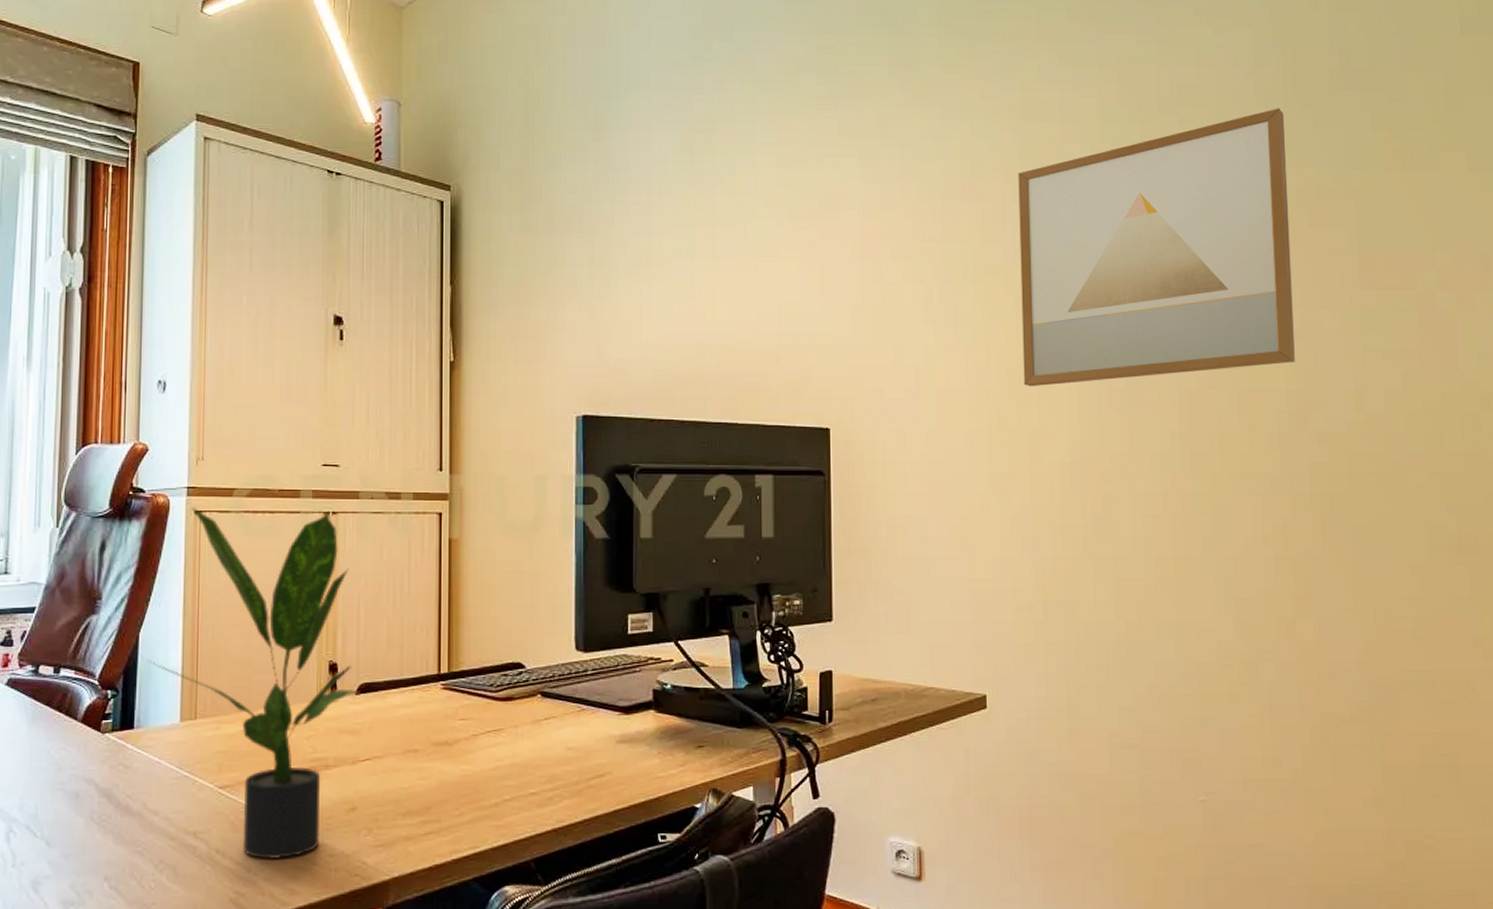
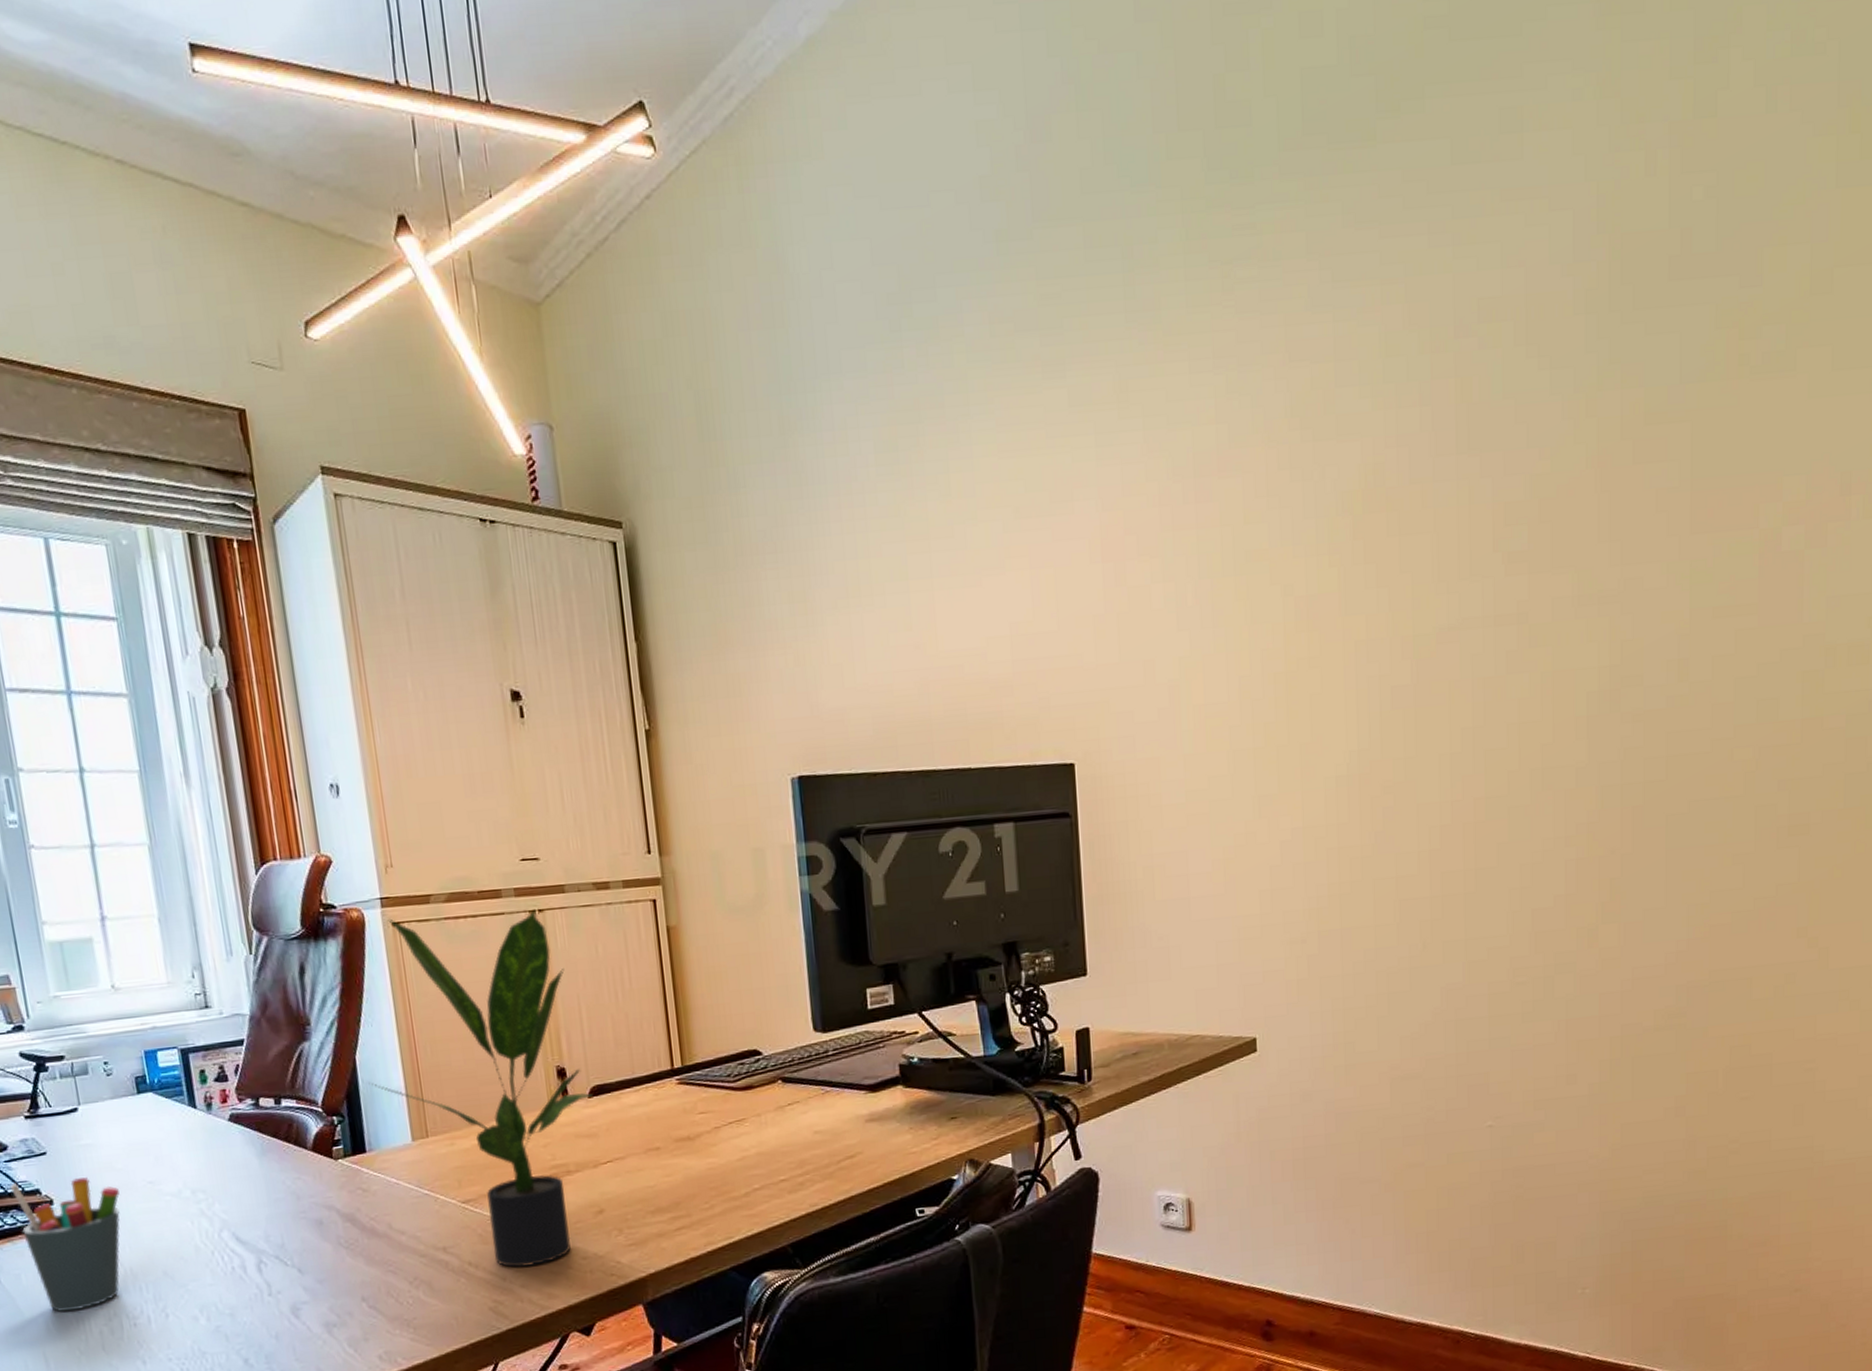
wall art: present [1018,108,1295,387] -> none [1284,313,1609,693]

